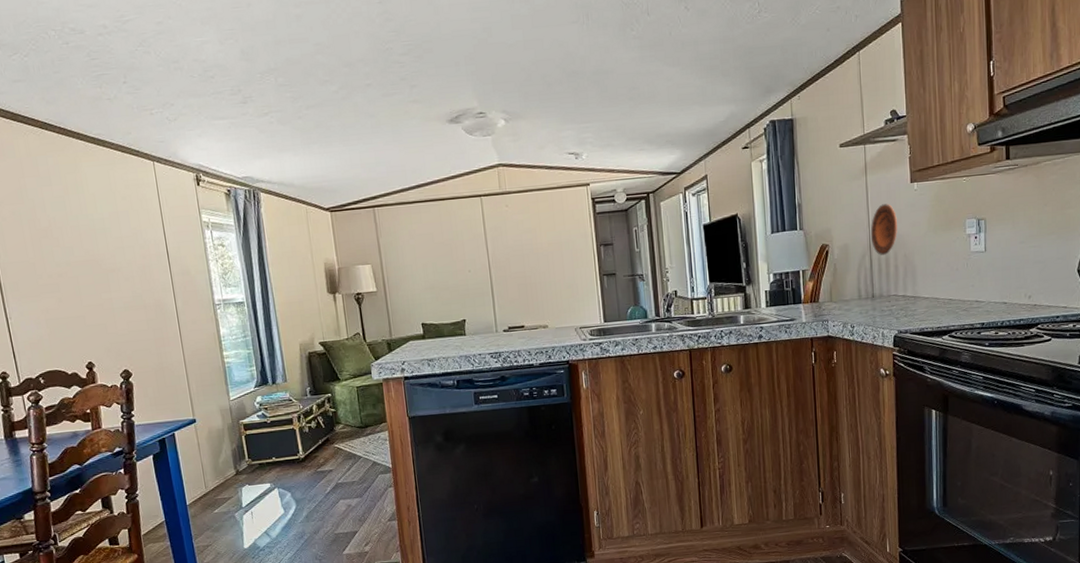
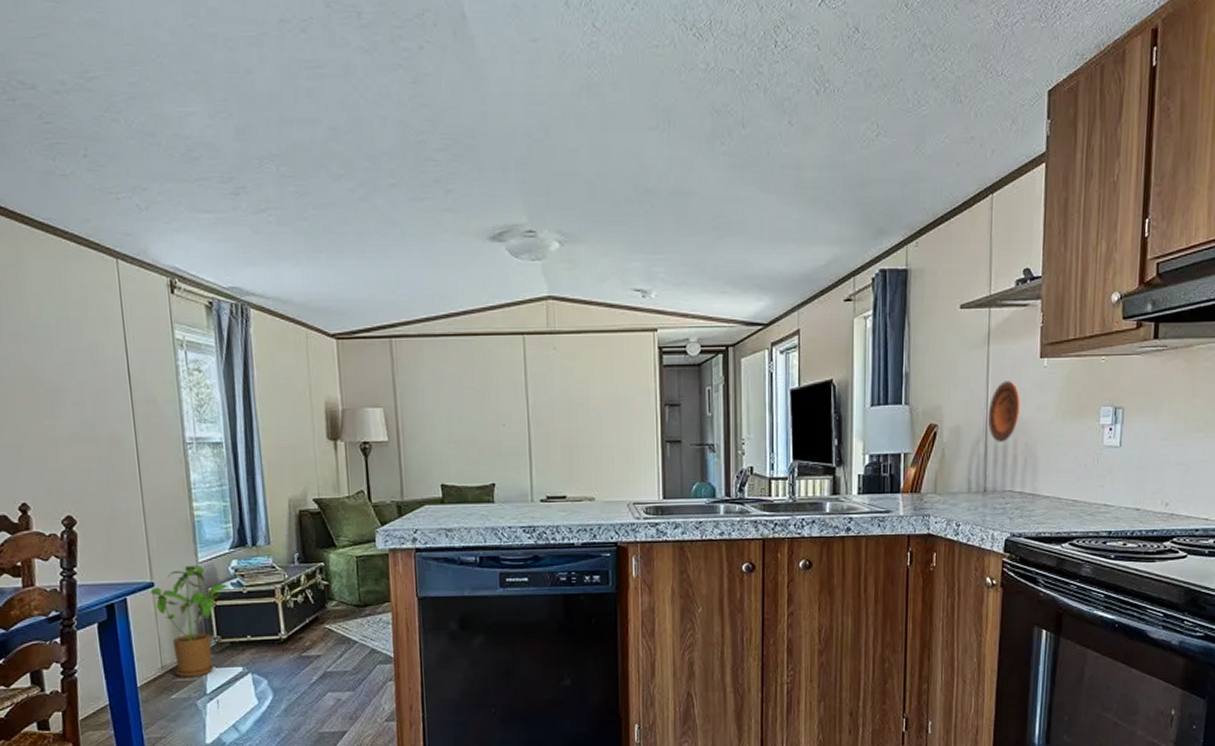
house plant: none [193,402,259,495] -> present [150,565,232,678]

